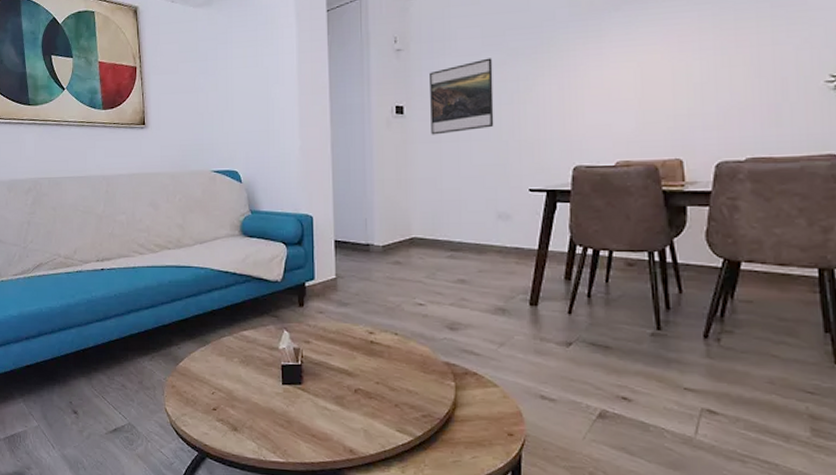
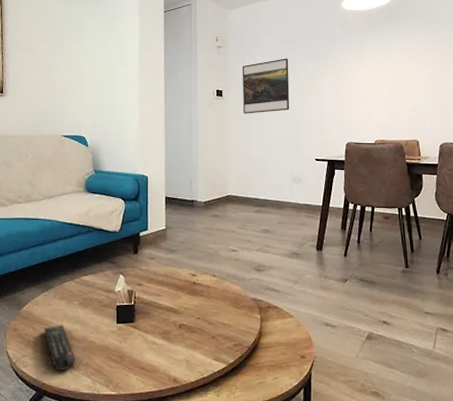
remote control: none [202,383,238,434] -> present [43,324,75,372]

